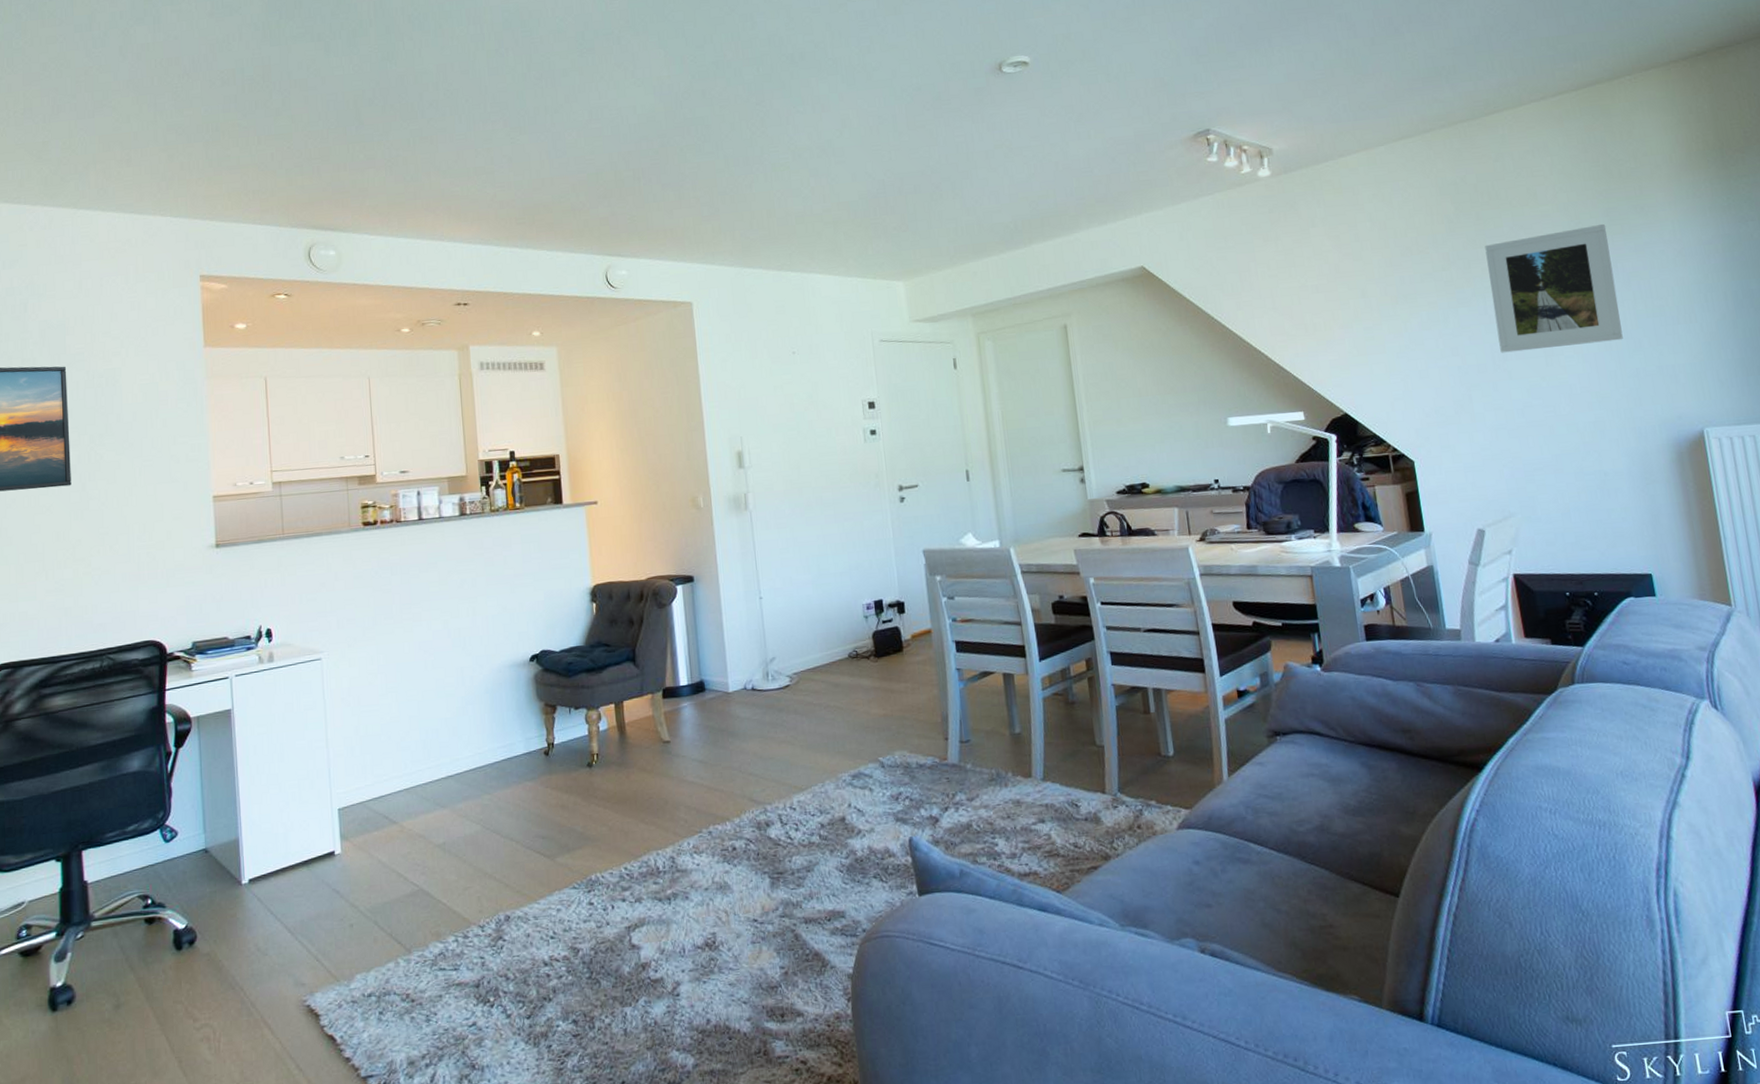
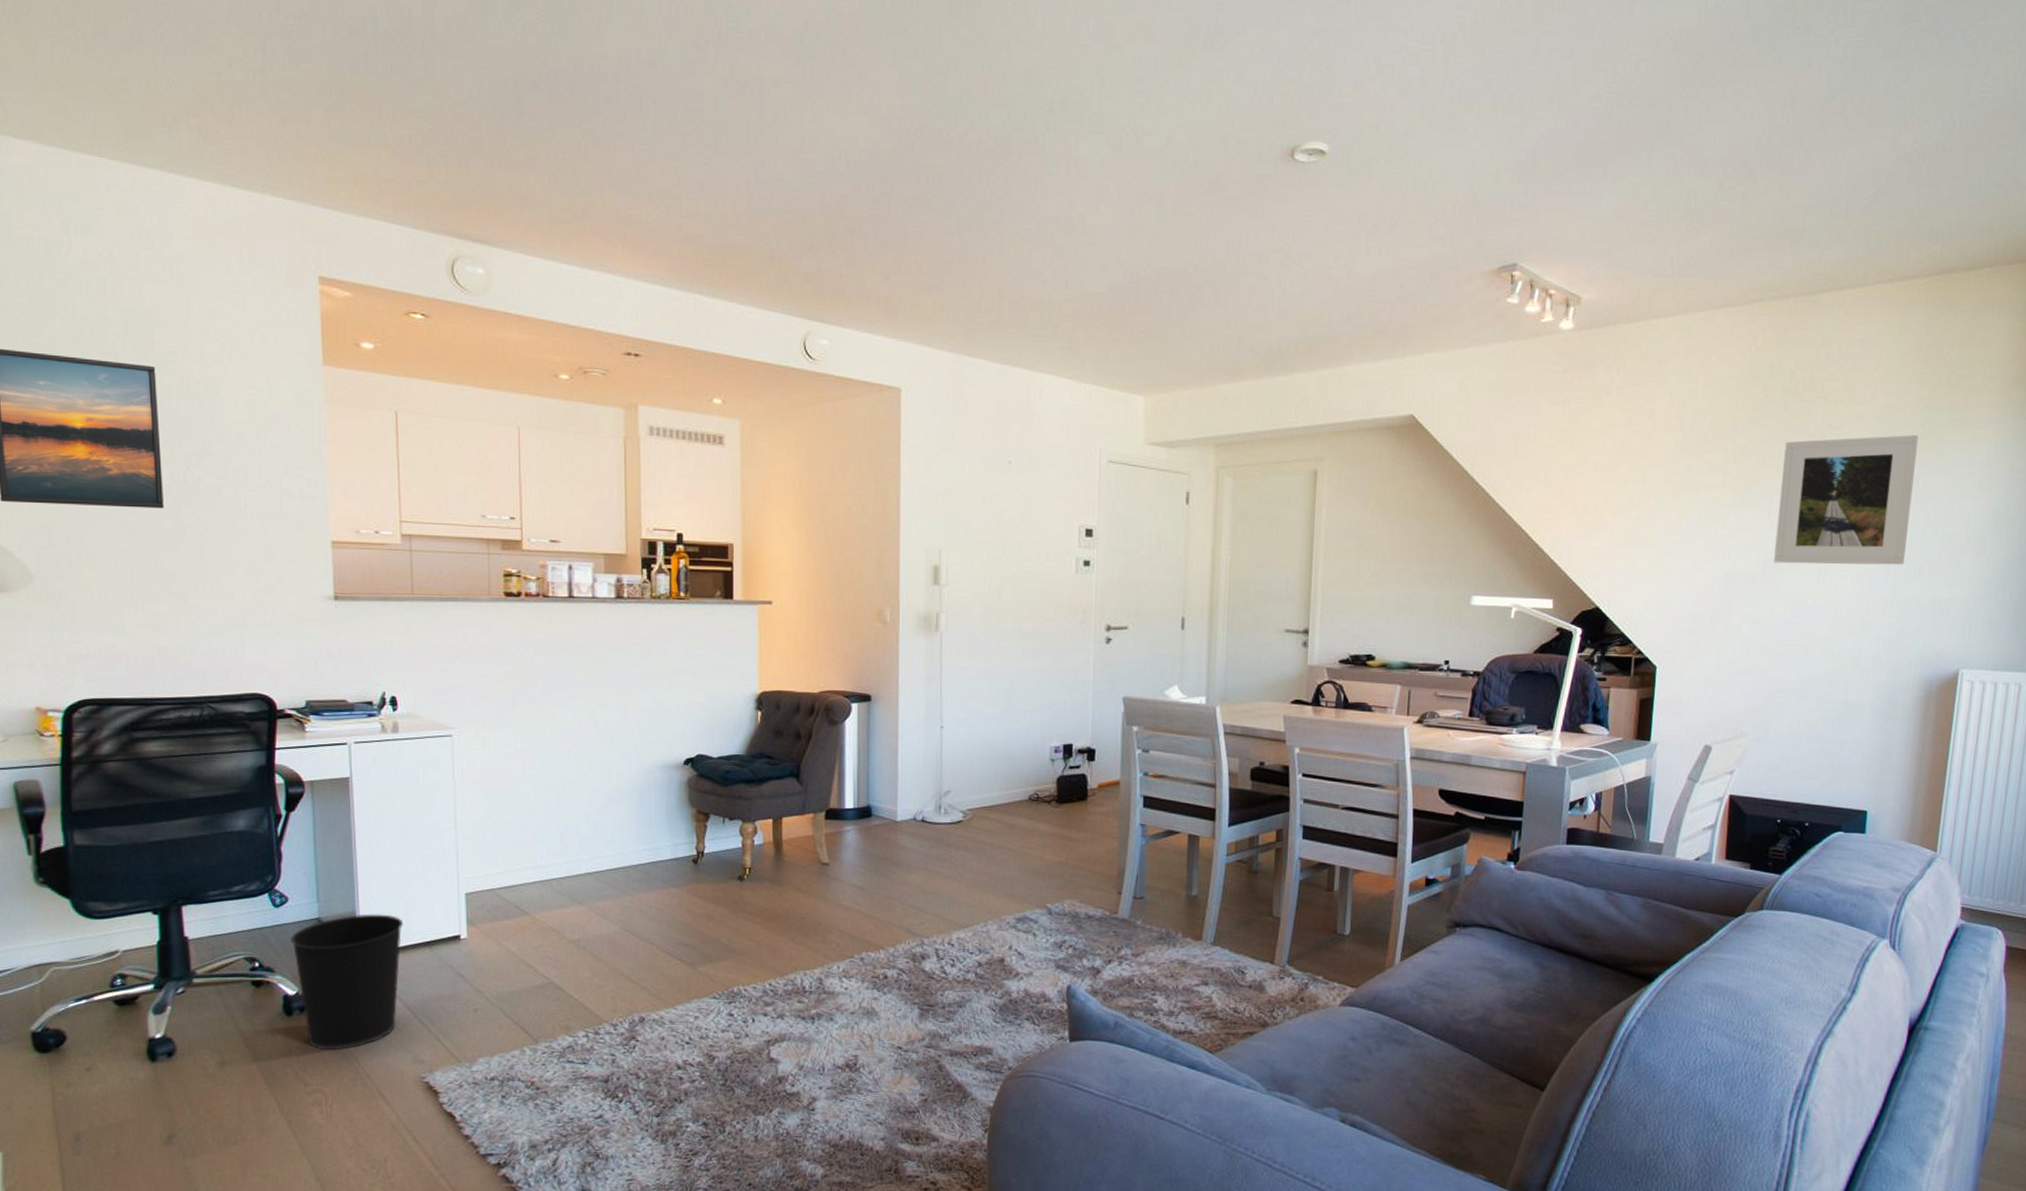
wastebasket: none [180,837,283,983] -> present [290,914,404,1050]

